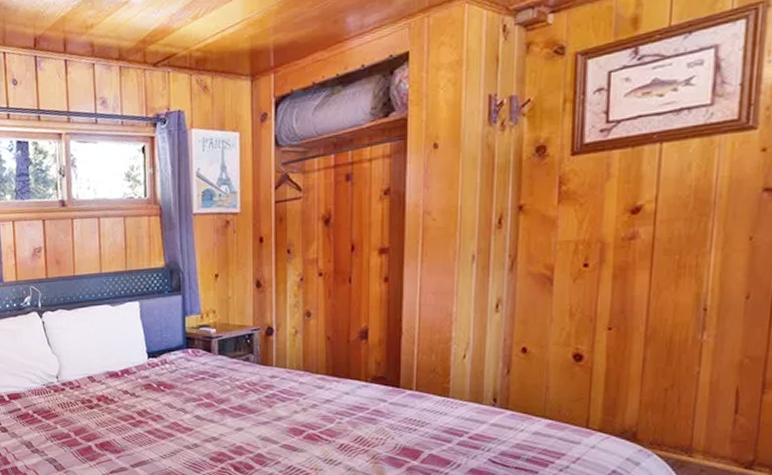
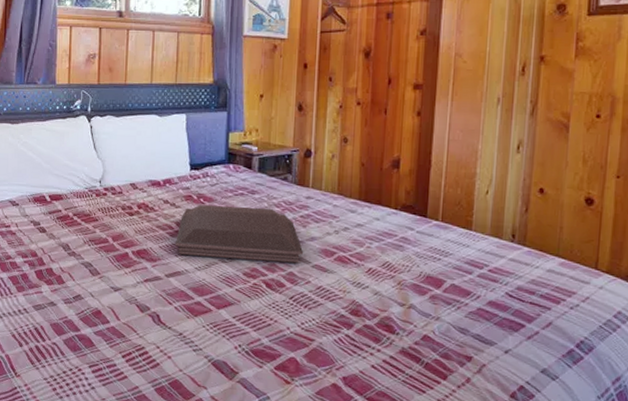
serving tray: none [138,390,271,444] -> present [176,205,304,263]

